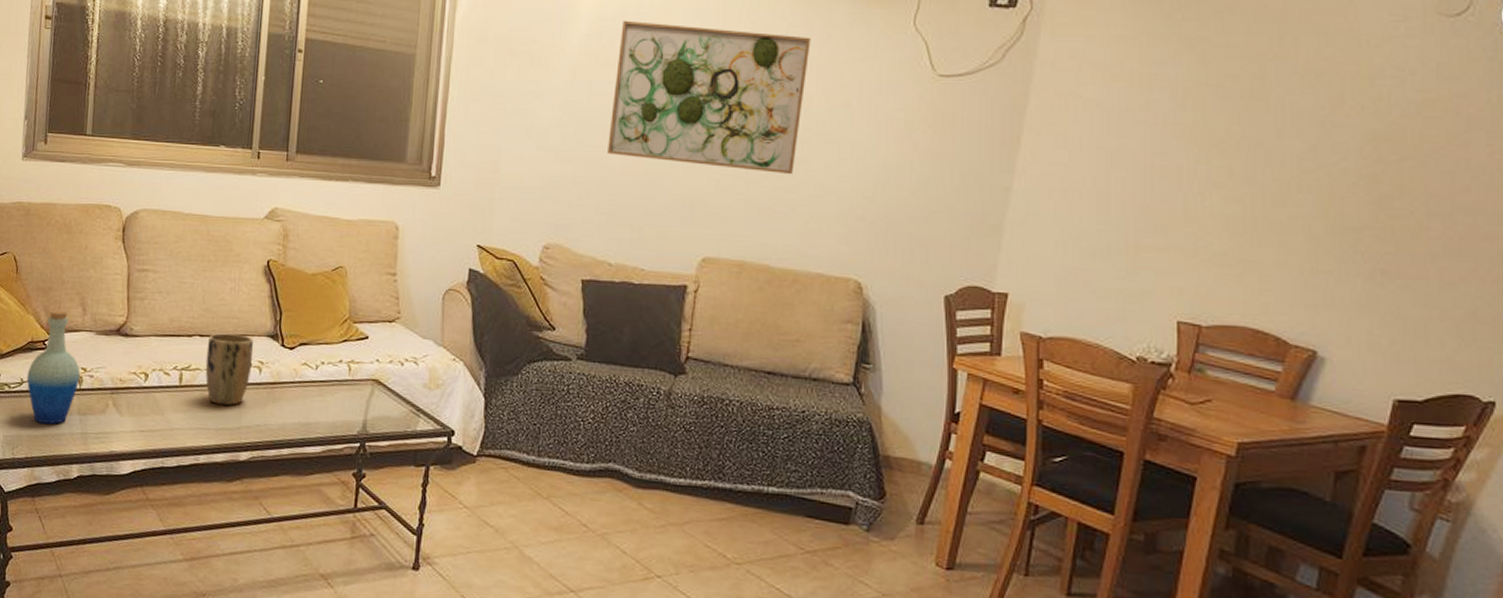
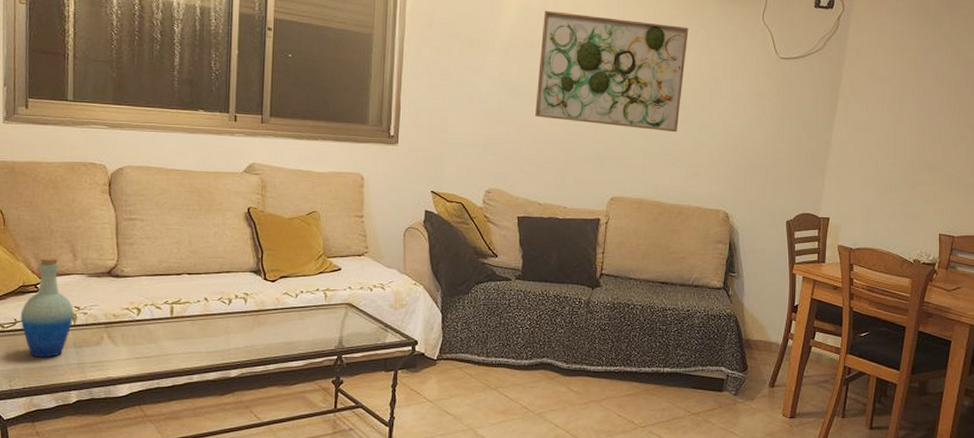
plant pot: present [205,333,254,405] -> none [194,271,239,331]

